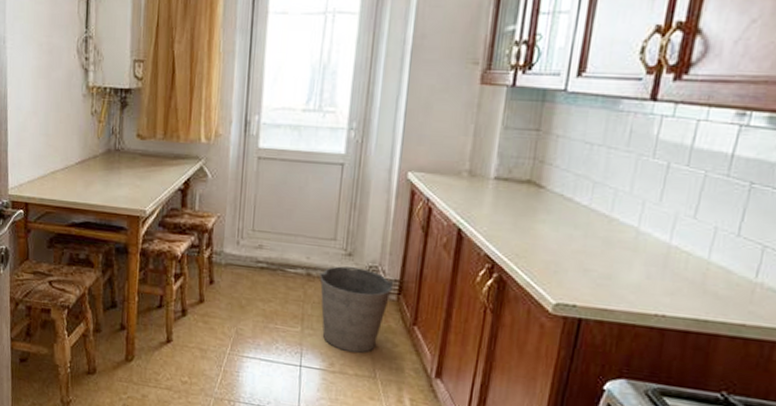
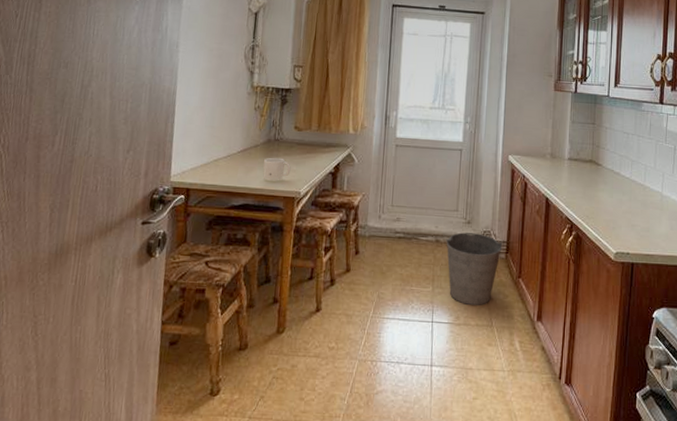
mug: none [103,170,134,198] -> present [263,157,291,181]

